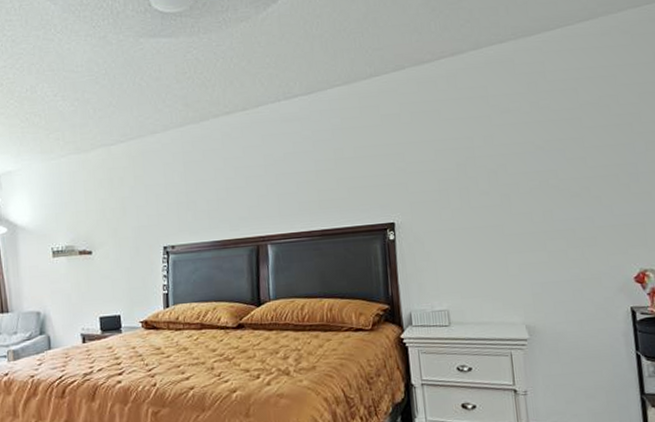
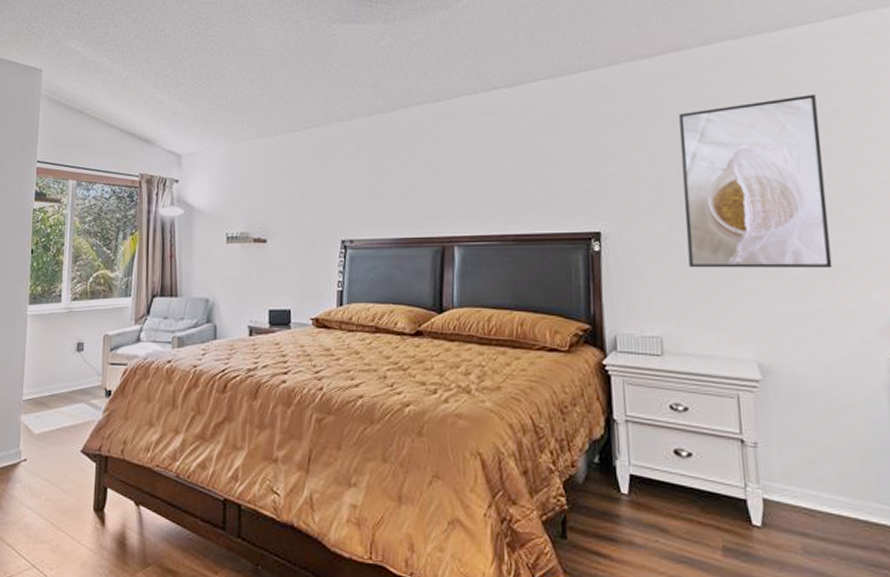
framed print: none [456,90,582,249] -> present [679,93,833,269]

